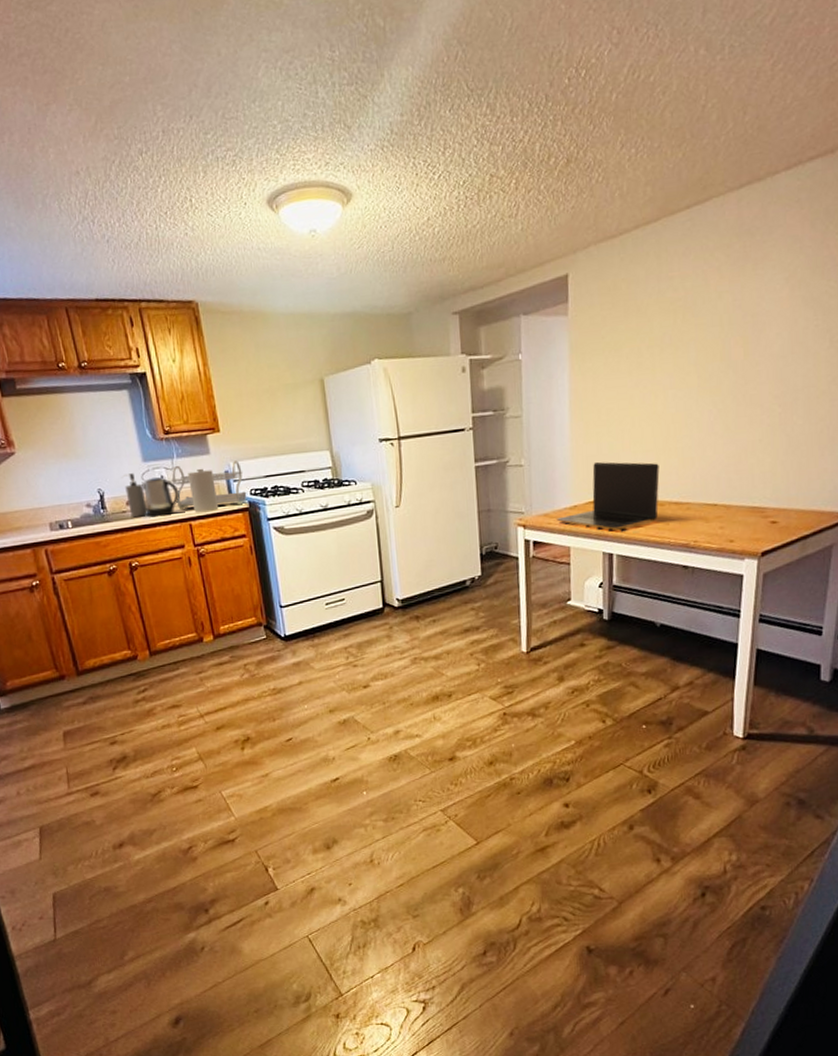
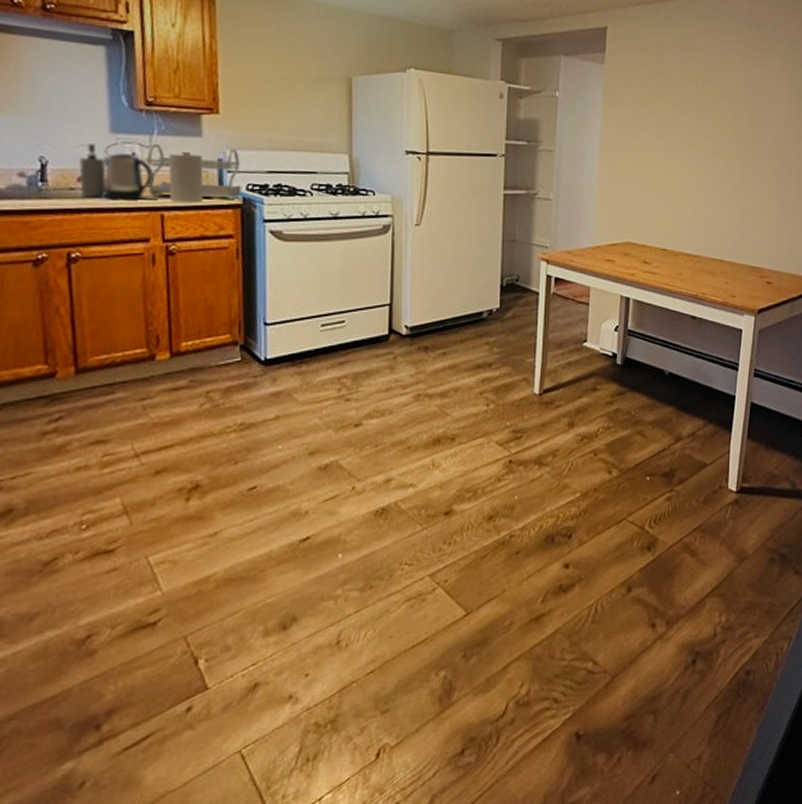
laptop computer: present [557,461,660,531] -> none [580,205,676,276]

